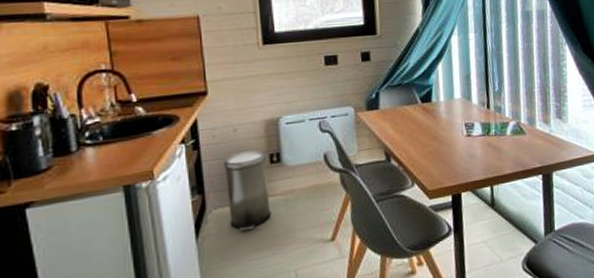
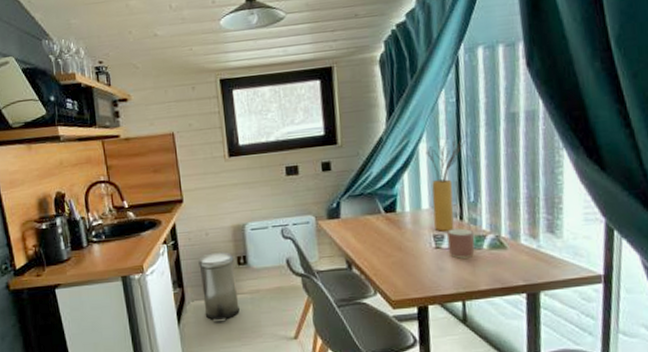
vase: none [457,30,491,120] -> present [426,136,466,232]
mug: none [476,116,500,145] -> present [446,228,475,259]

